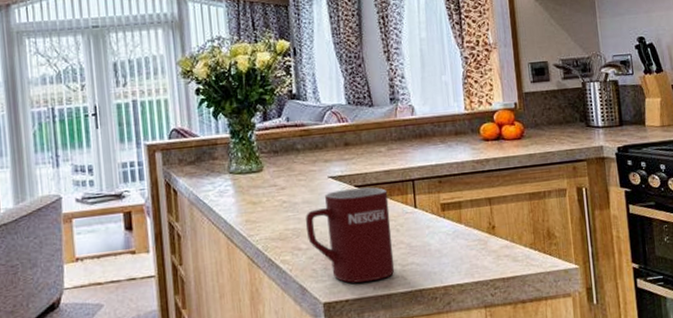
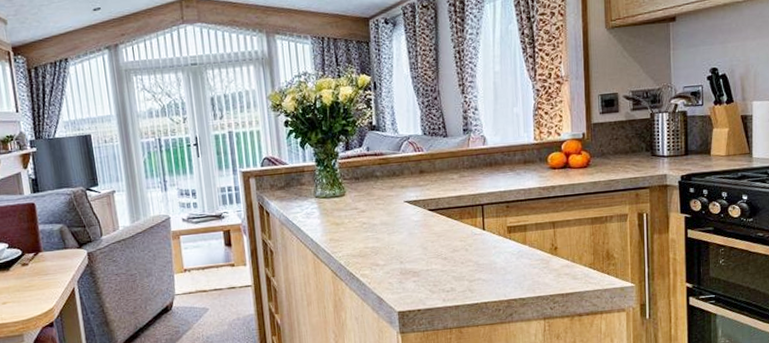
mug: present [305,187,395,283] -> none [383,211,463,295]

